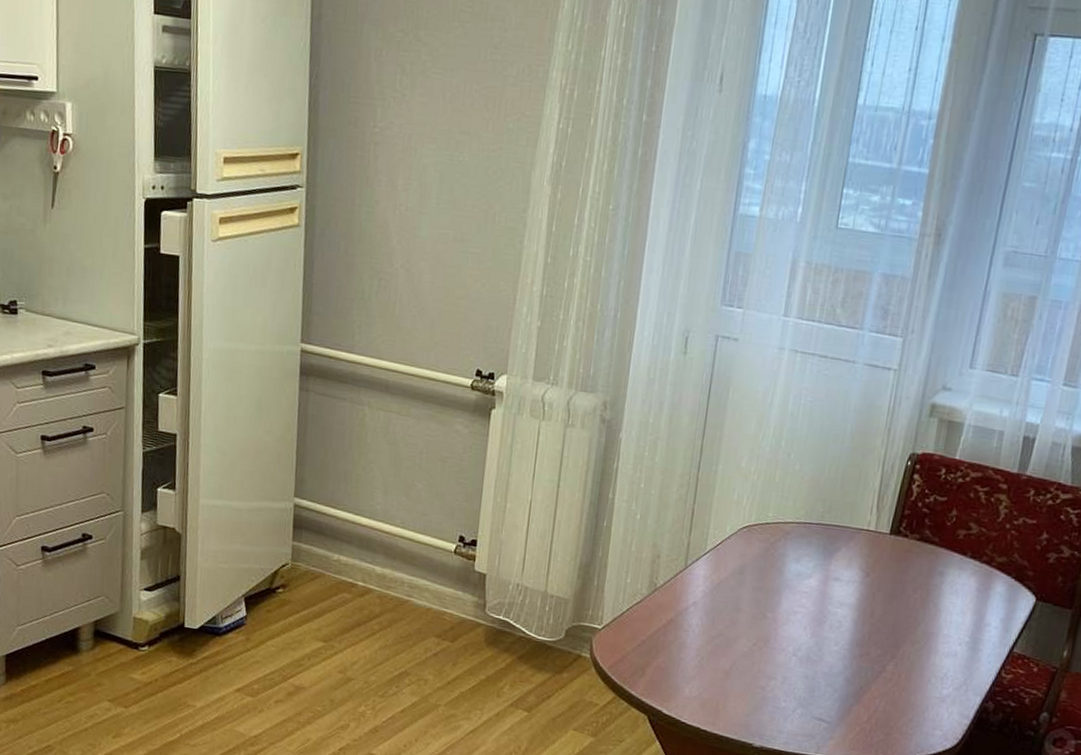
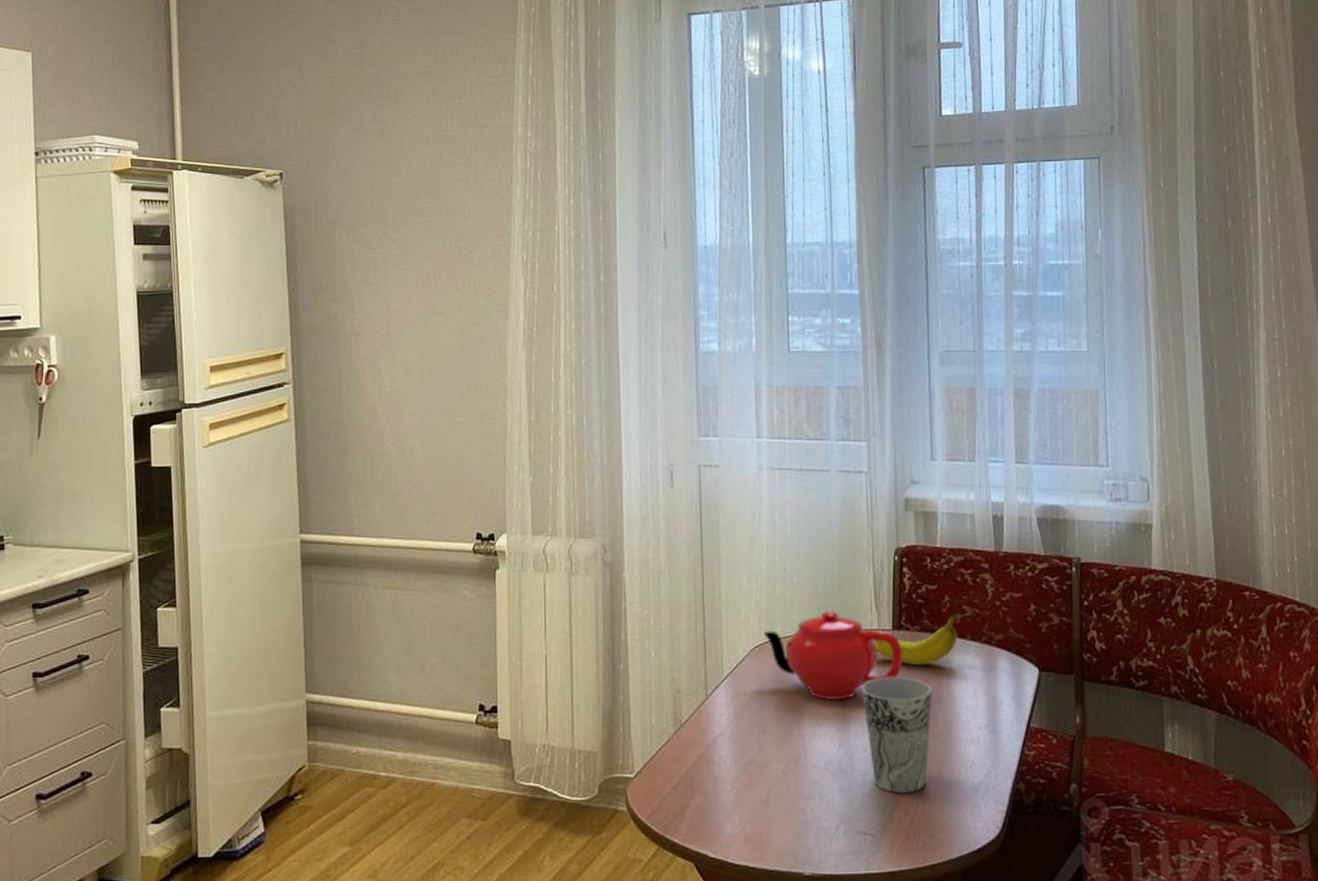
teapot: none [754,504,897,593] -> present [763,610,903,700]
cup: none [840,578,919,692] -> present [861,676,932,793]
fruit: none [861,528,964,574] -> present [865,612,959,666]

